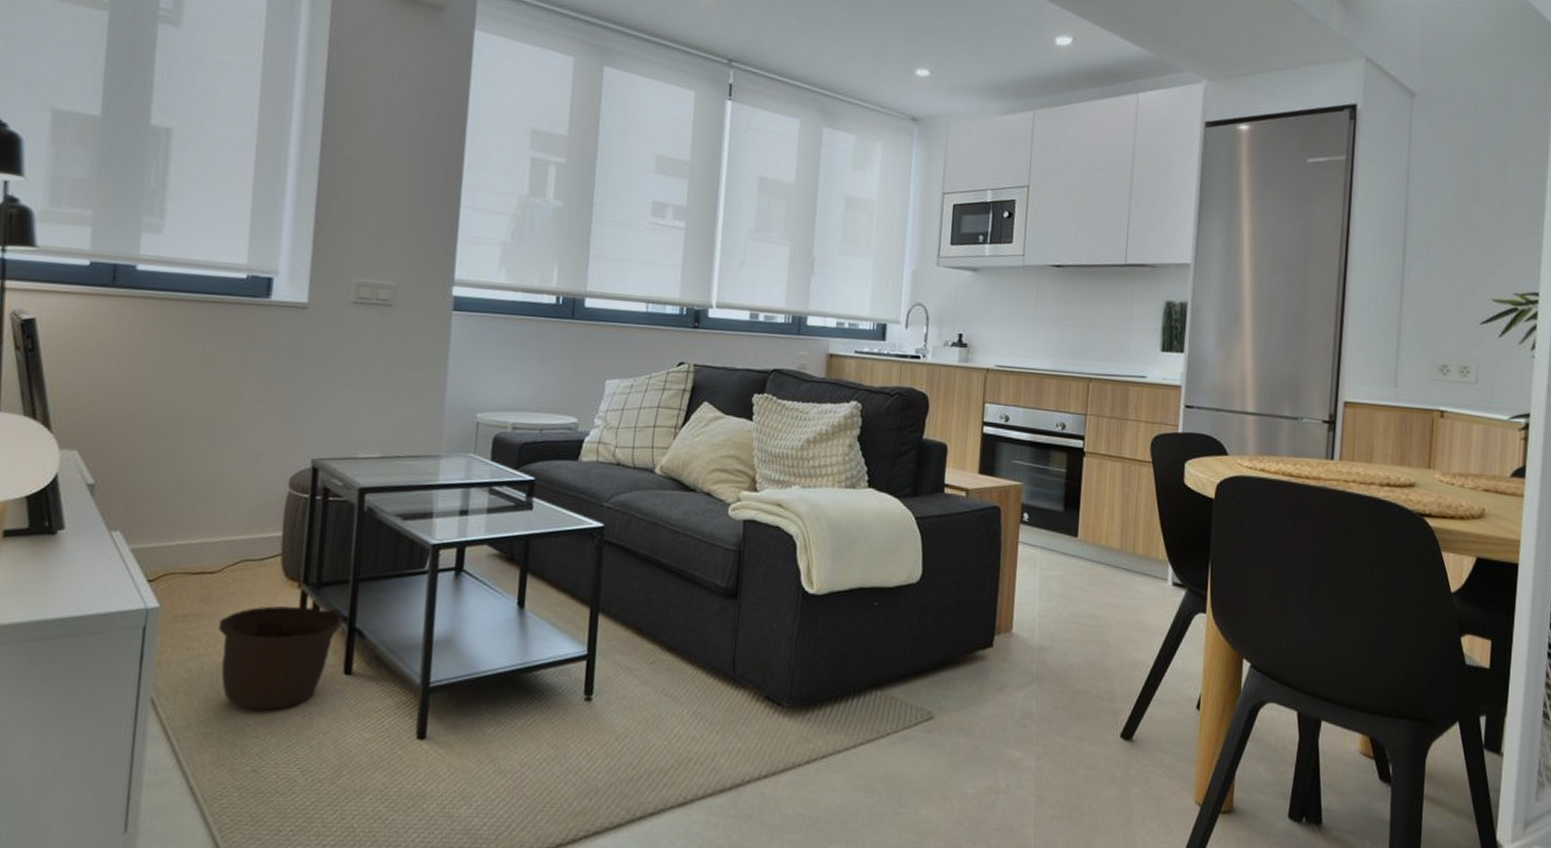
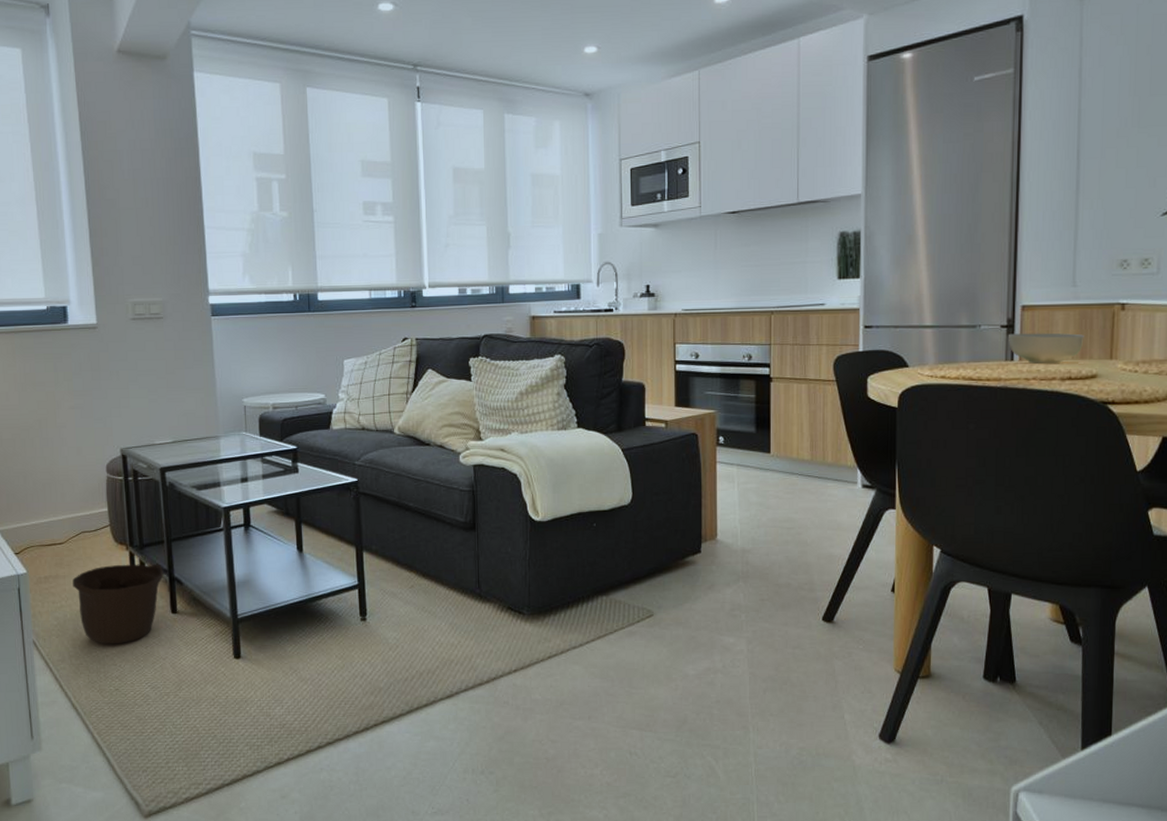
bowl: none [1330,430,1404,468] -> present [1009,333,1084,365]

